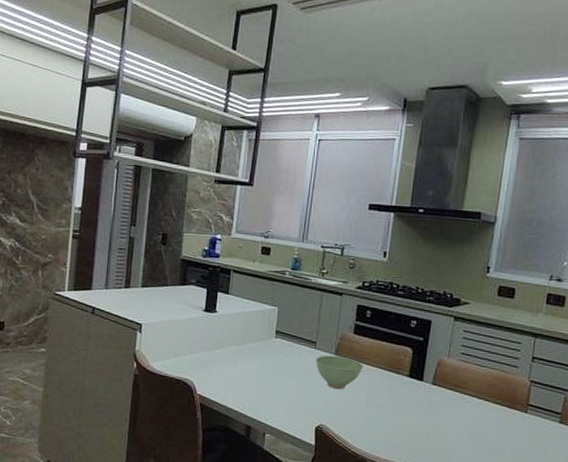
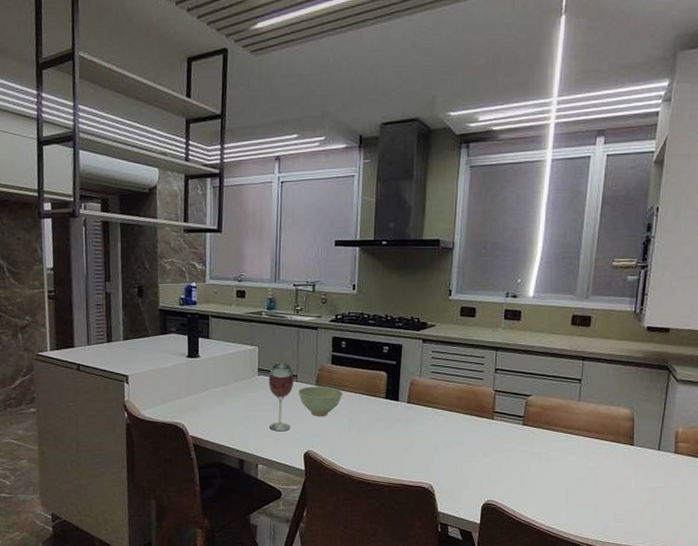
wineglass: none [282,327,313,401] -> present [268,363,294,432]

